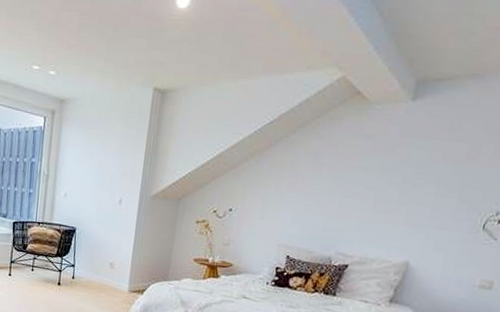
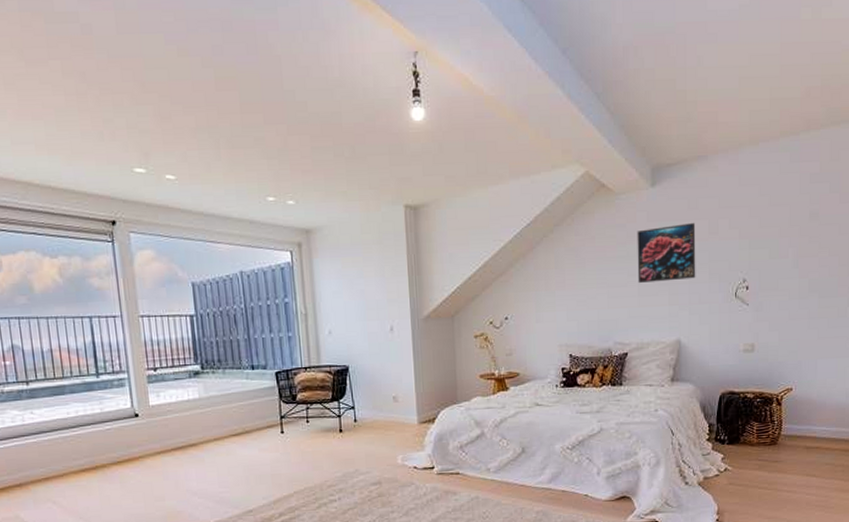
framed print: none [375,143,454,203] -> present [637,223,696,283]

